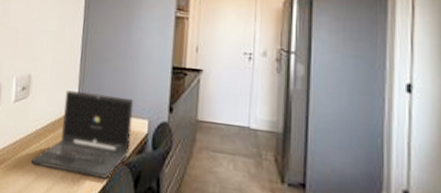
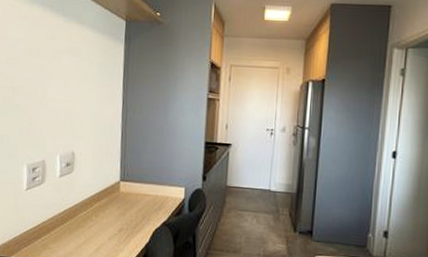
laptop: present [30,90,134,179] -> none [79,165,172,238]

